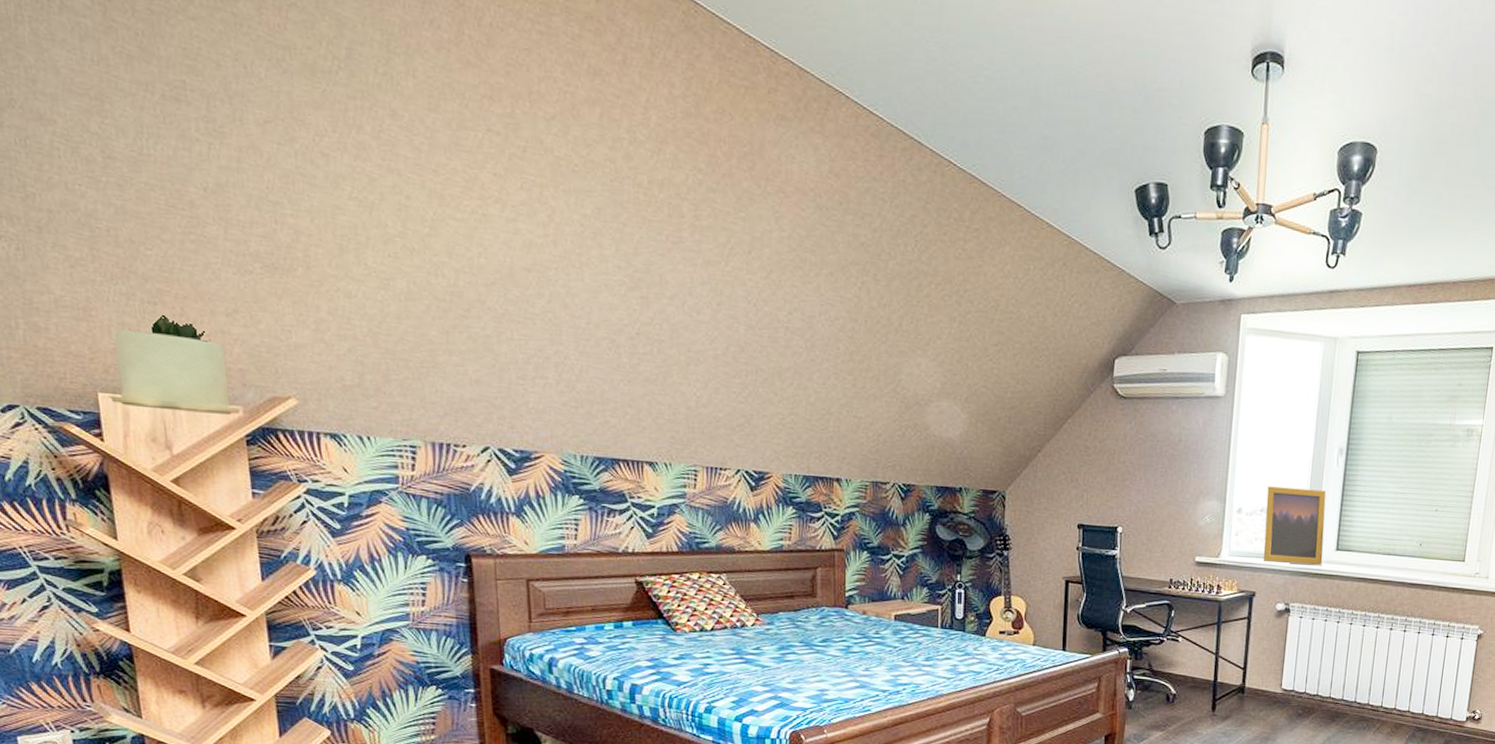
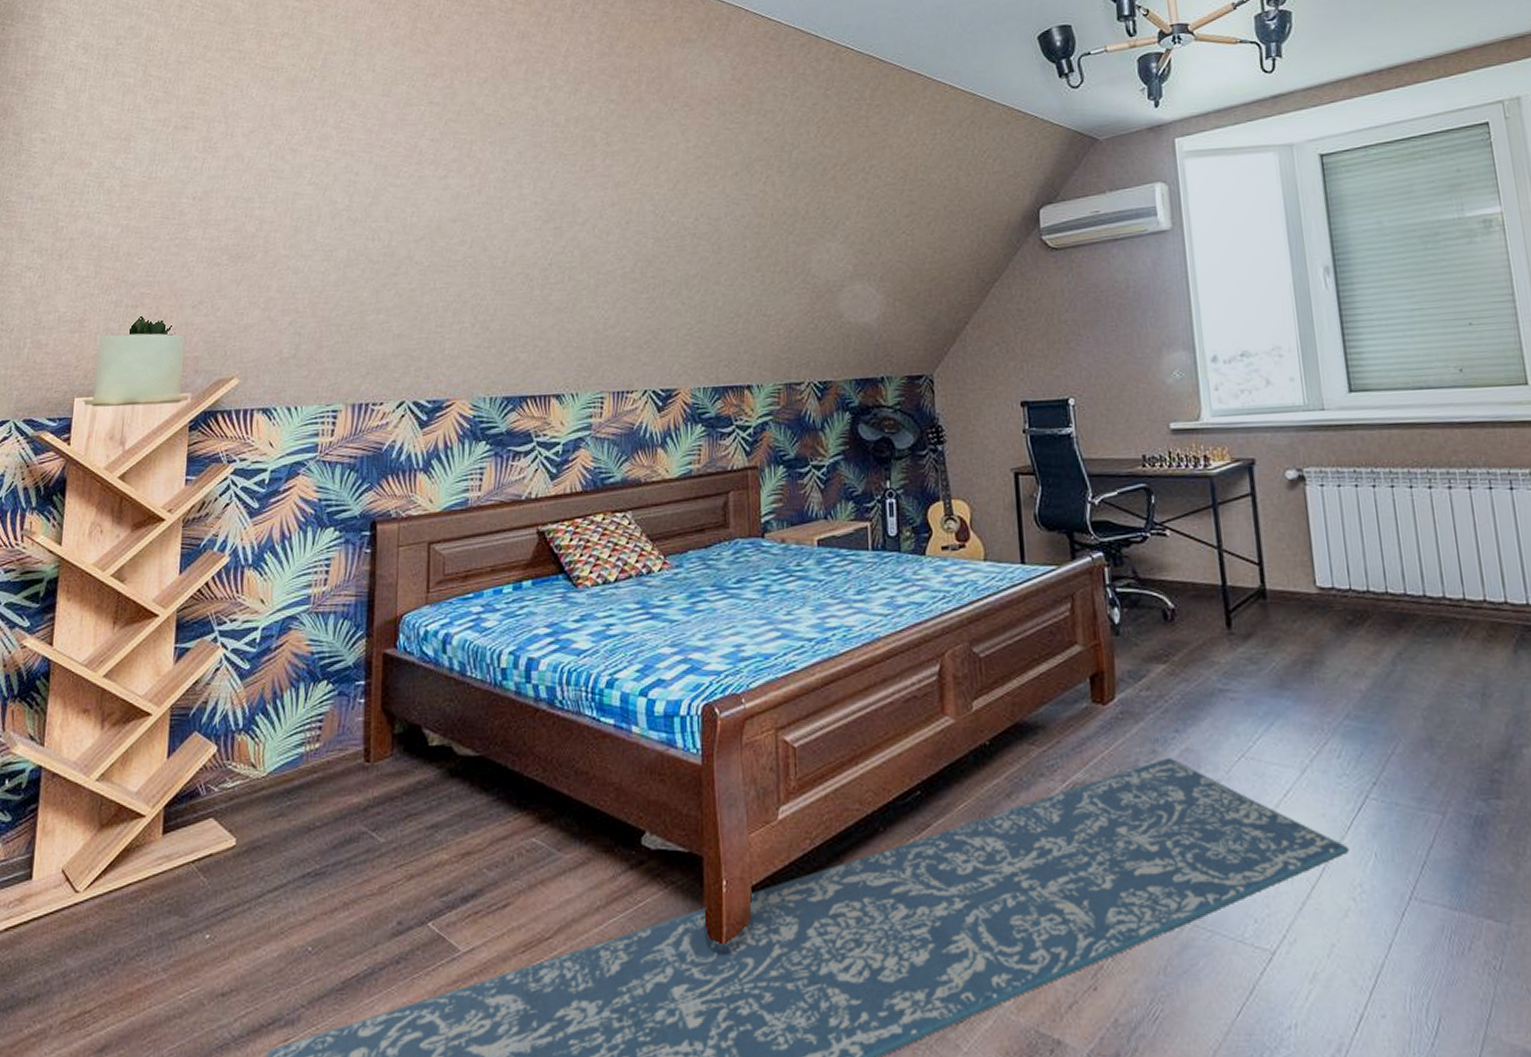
picture frame: present [1263,486,1327,565] -> none [1244,320,1335,418]

